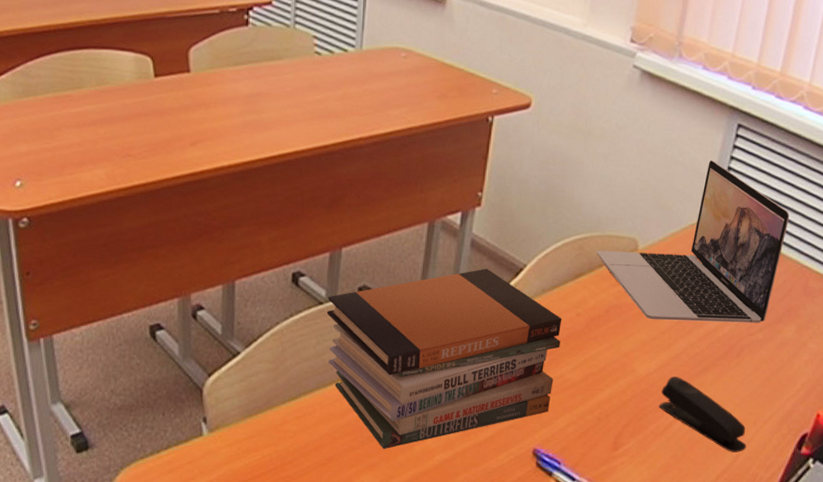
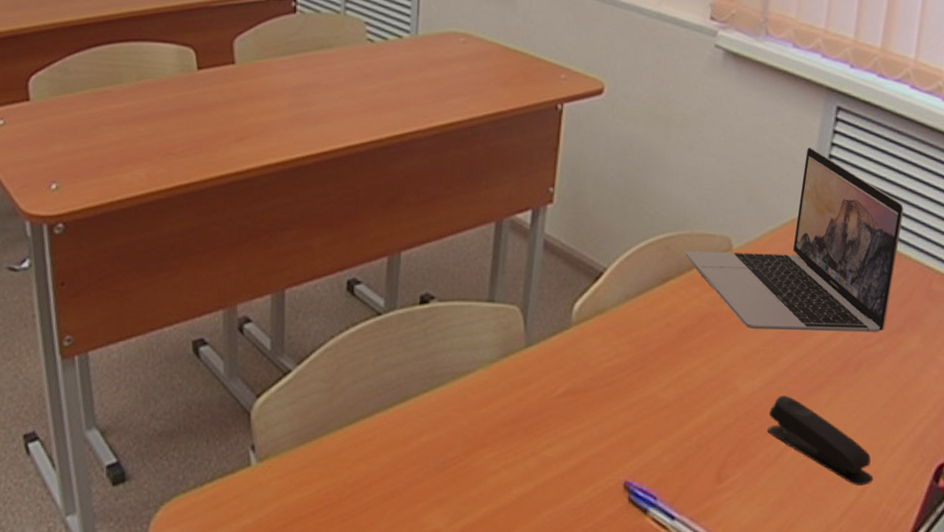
book stack: present [326,268,562,449] -> none [385,272,650,481]

